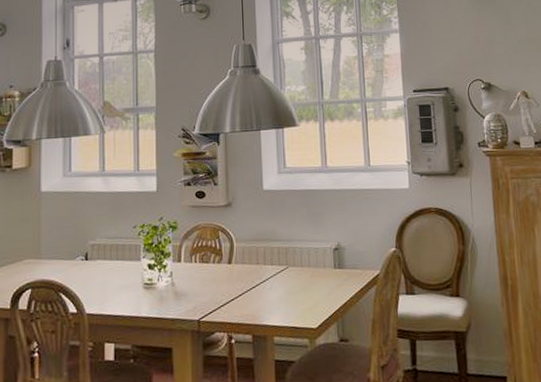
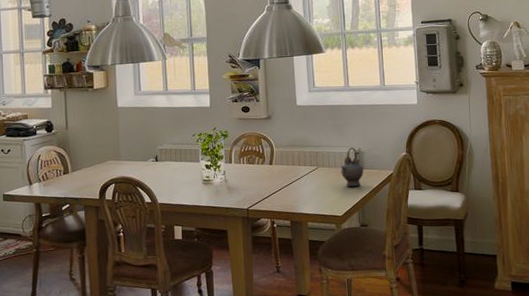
teapot: none [316,241,344,292] -> present [340,147,364,187]

